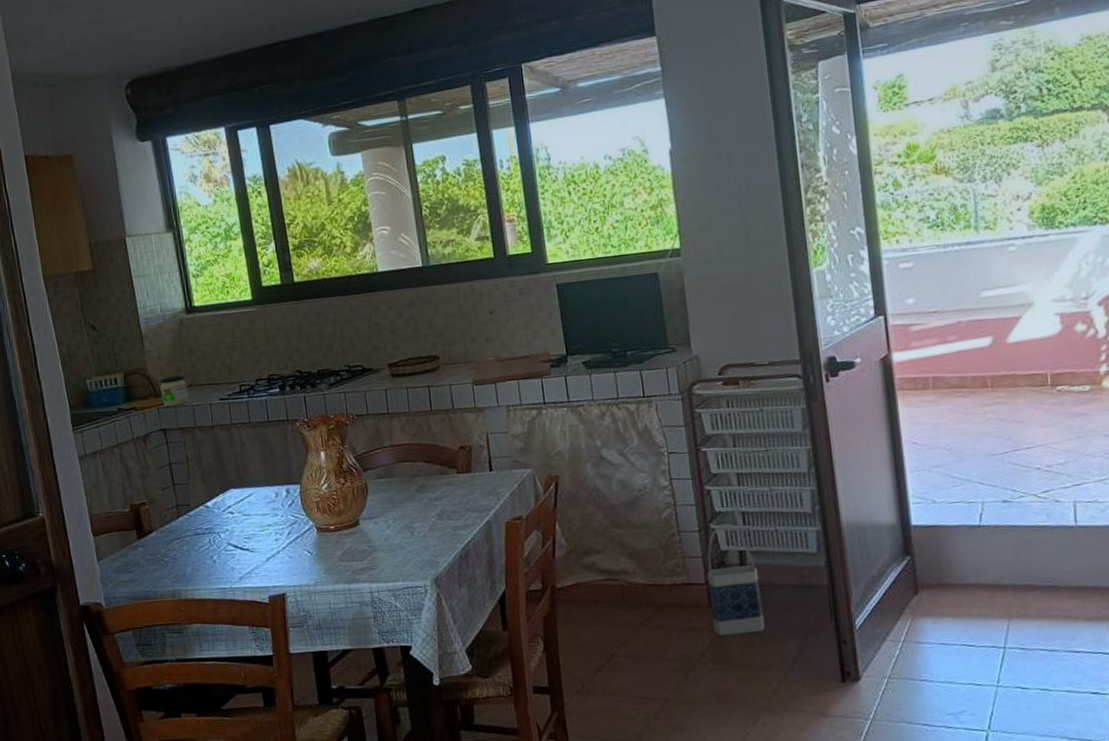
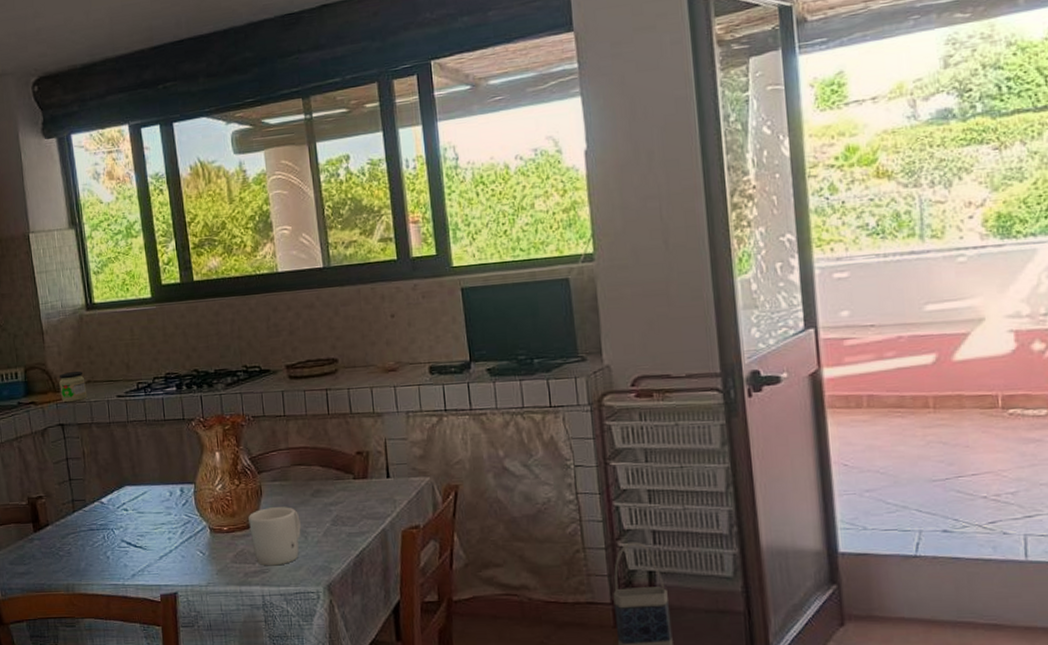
mug: none [355,503,408,563] -> present [248,507,301,566]
cutting board: present [472,352,552,386] -> none [371,357,454,390]

